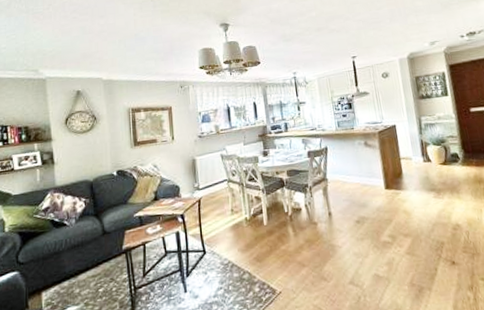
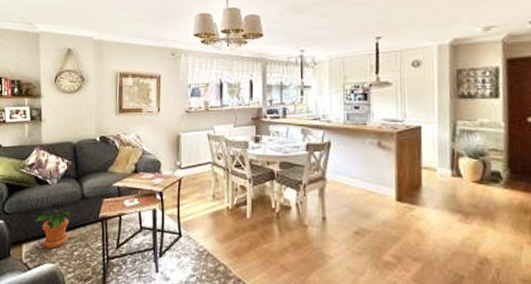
potted plant: none [54,248,92,292] -> present [35,209,70,249]

